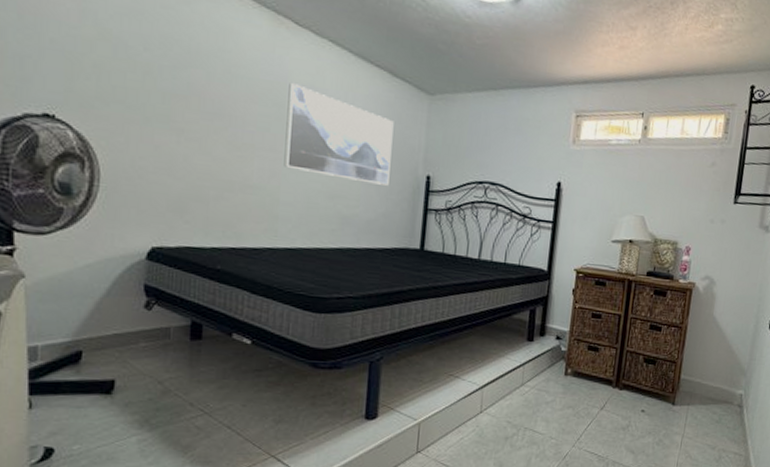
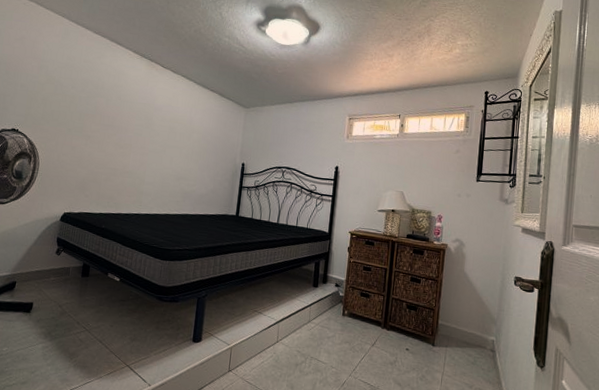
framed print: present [284,83,394,186] -> none [149,104,221,171]

